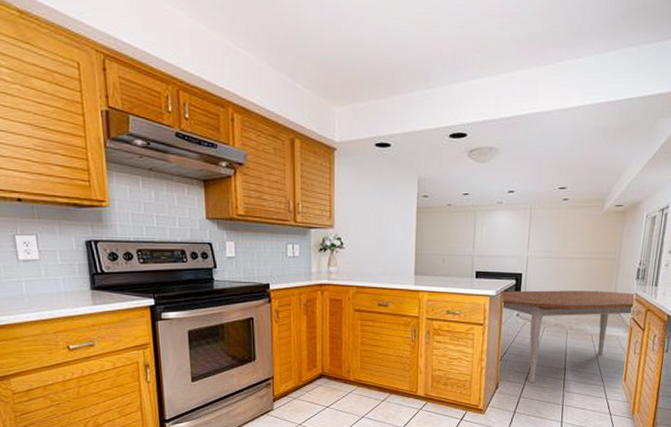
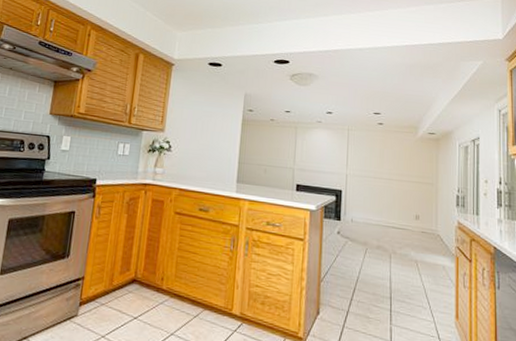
dining table: present [502,290,636,383] -> none [322,206,458,311]

